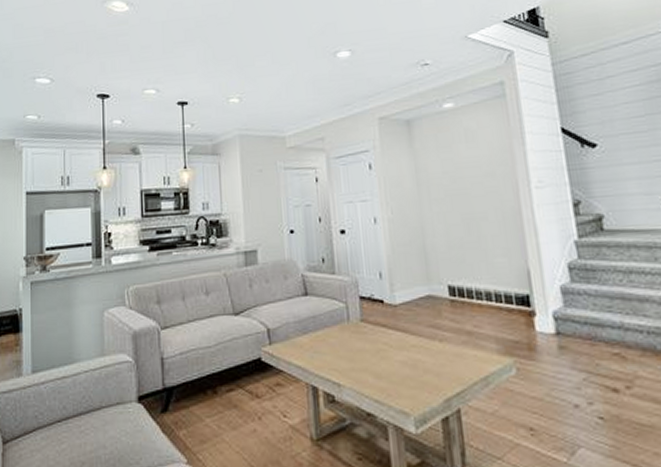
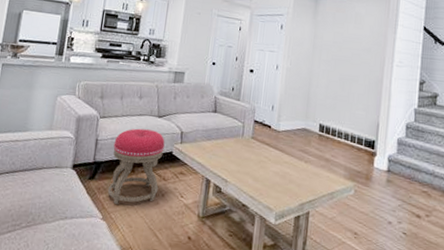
stool: none [184,333,253,442] -> present [107,128,165,205]

